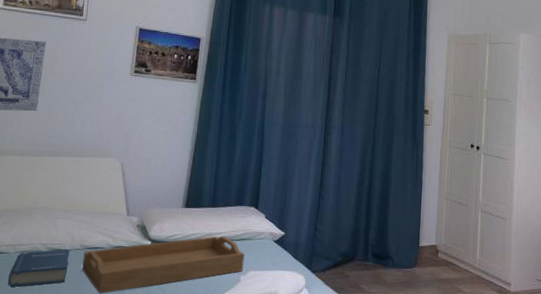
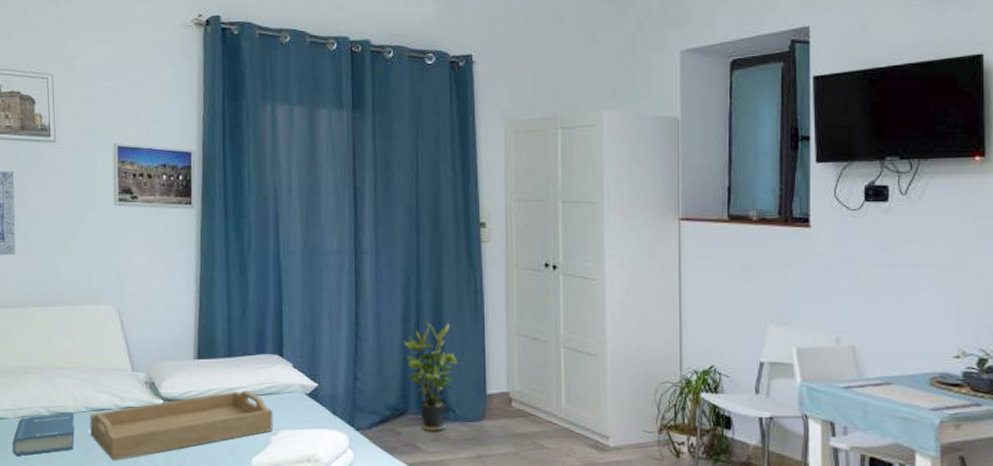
potted plant: none [357,186,399,275] -> present [403,322,458,431]

